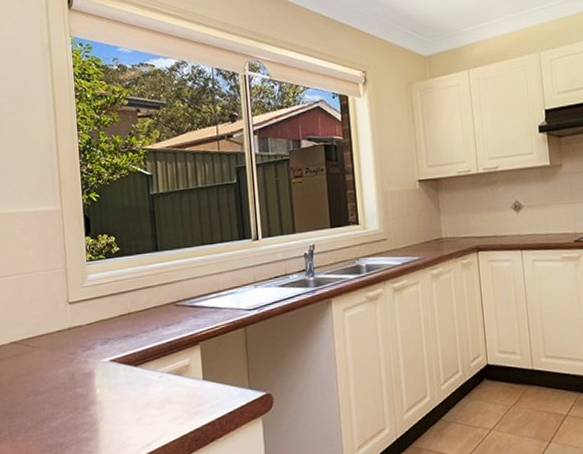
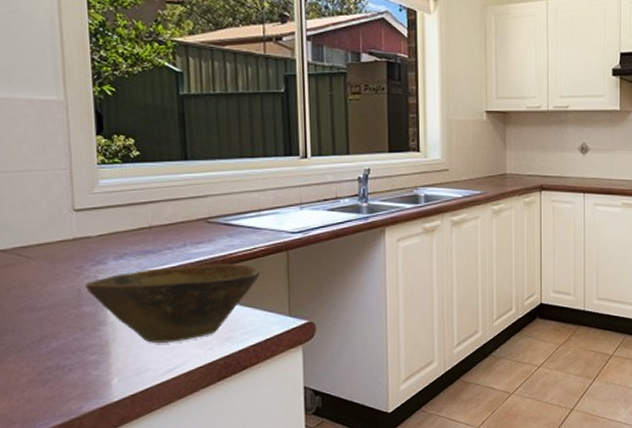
bowl: none [78,342,222,420] -> present [86,263,260,343]

